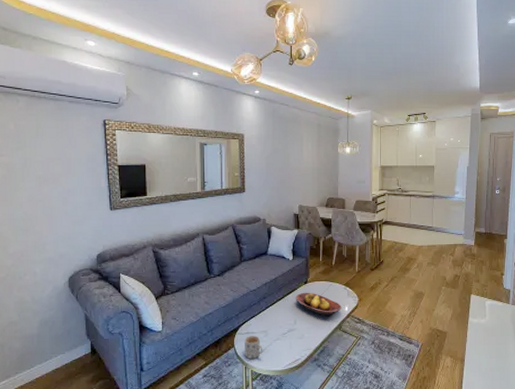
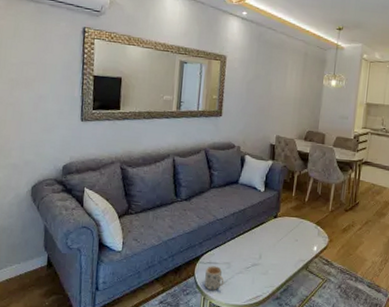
fruit bowl: present [295,292,342,317] -> none [263,226,311,255]

